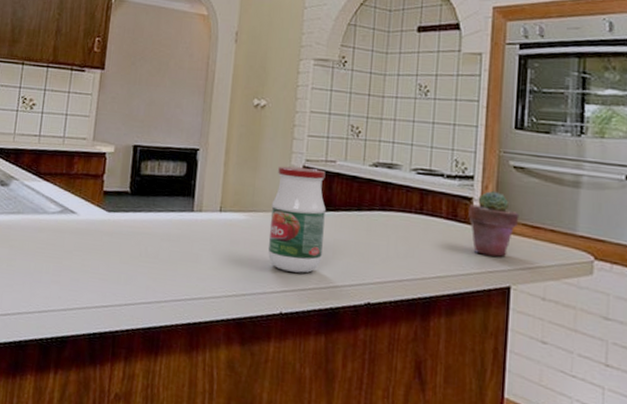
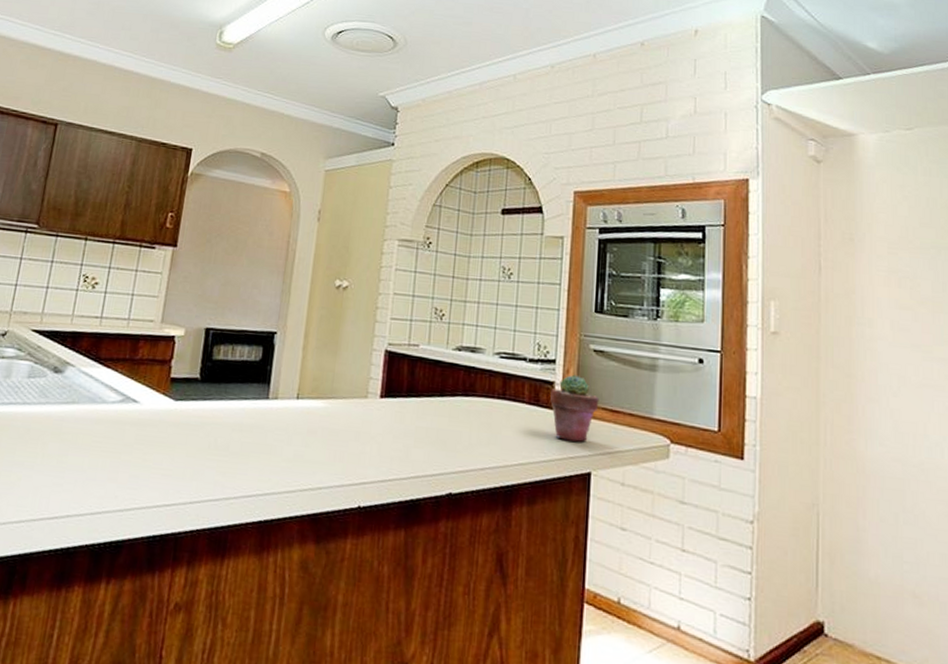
jar: present [268,166,326,273] -> none [346,350,408,464]

